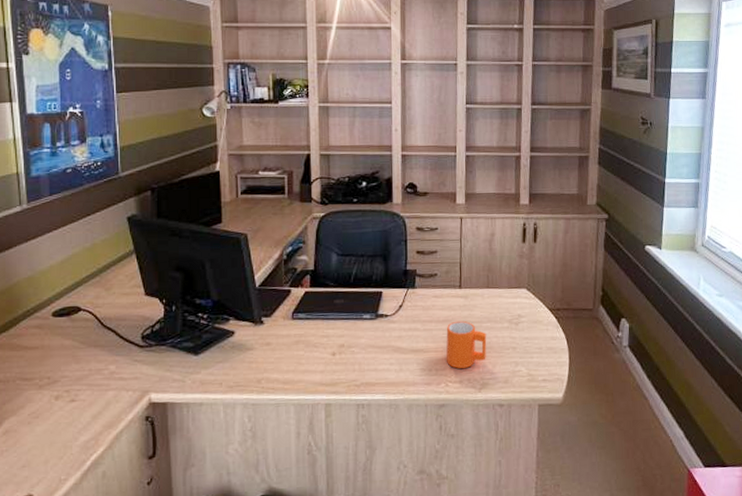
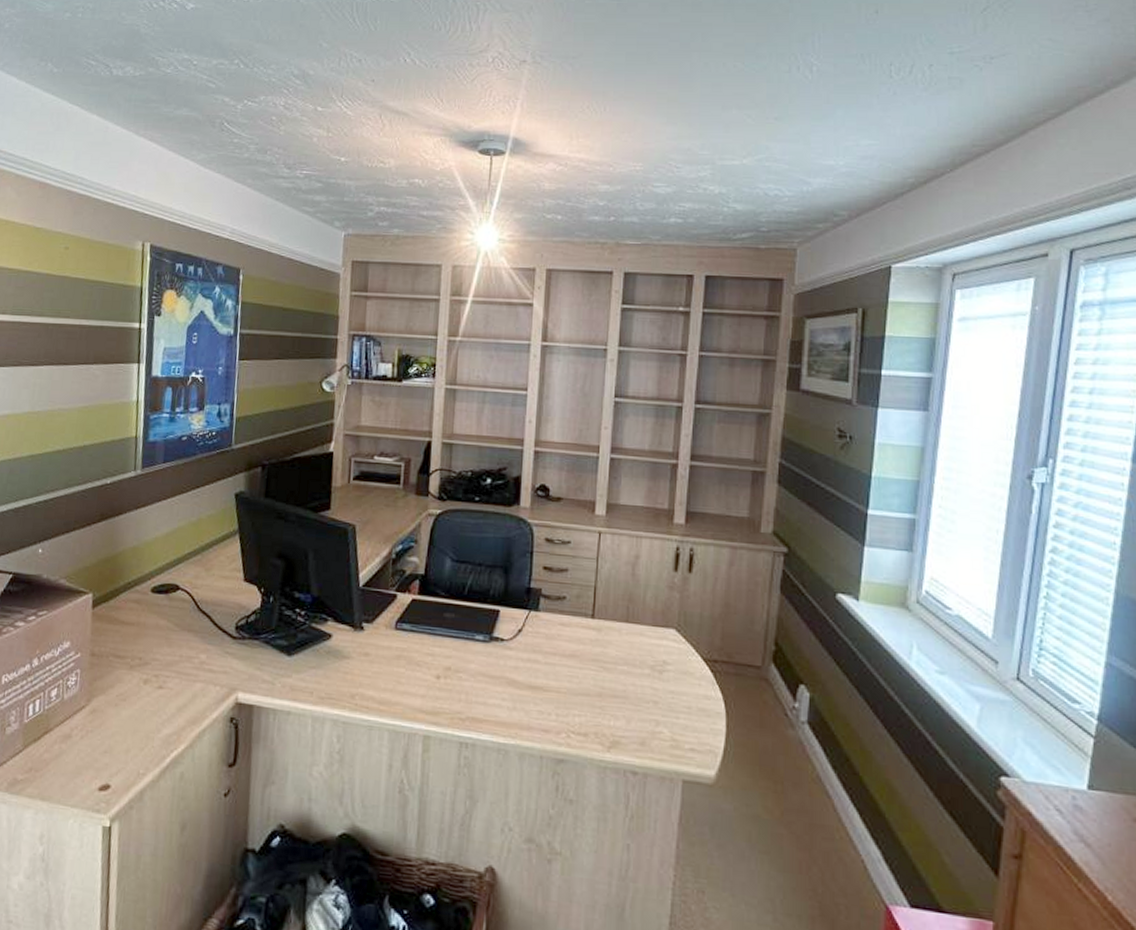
mug: present [446,321,487,369] -> none [570,658,622,719]

